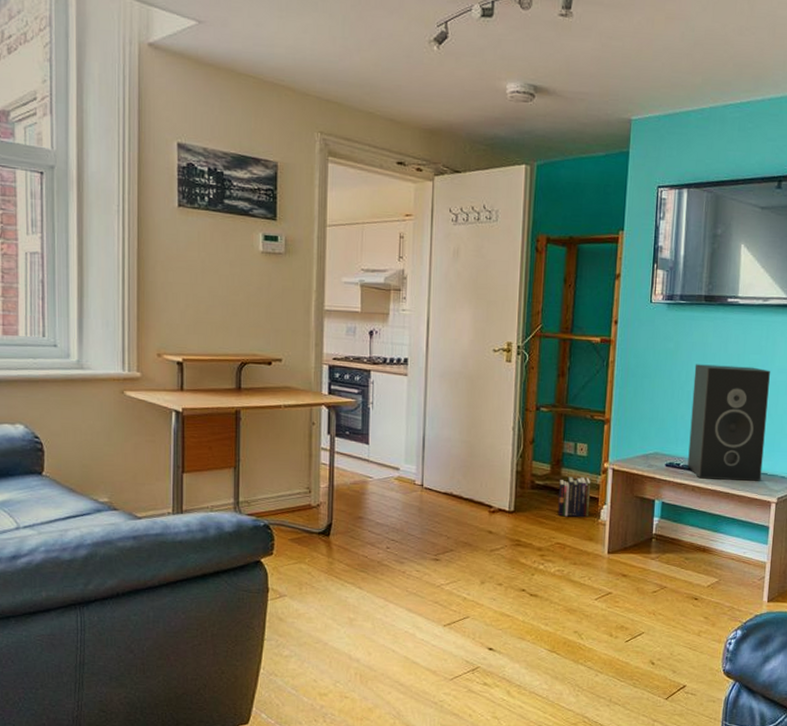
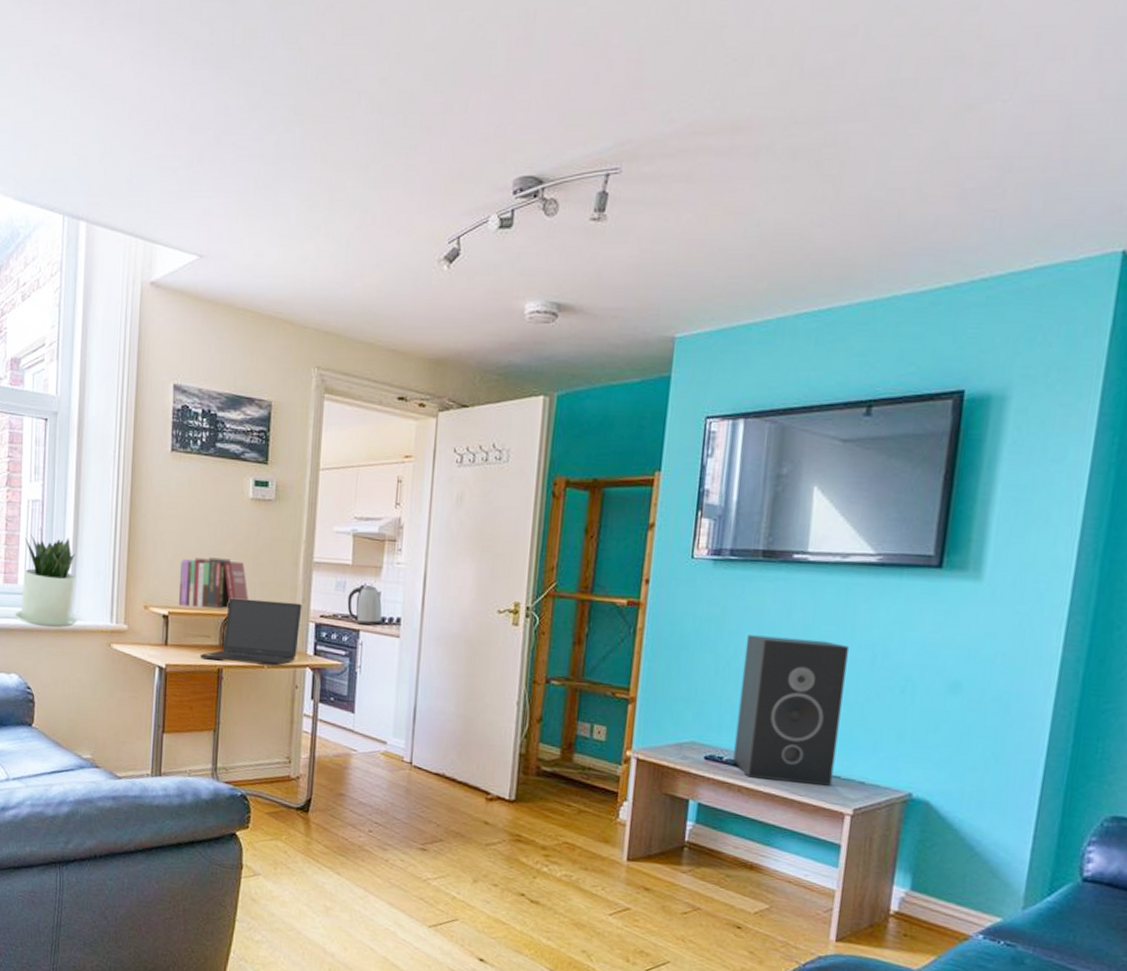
planter: none [17,286,87,378] -> present [15,534,77,628]
books: none [192,307,263,355] -> present [178,557,248,610]
laptop: none [217,344,316,406] -> present [200,597,302,666]
kettle: none [358,330,391,366] -> present [347,586,382,626]
books: present [557,476,591,518] -> none [566,764,610,815]

